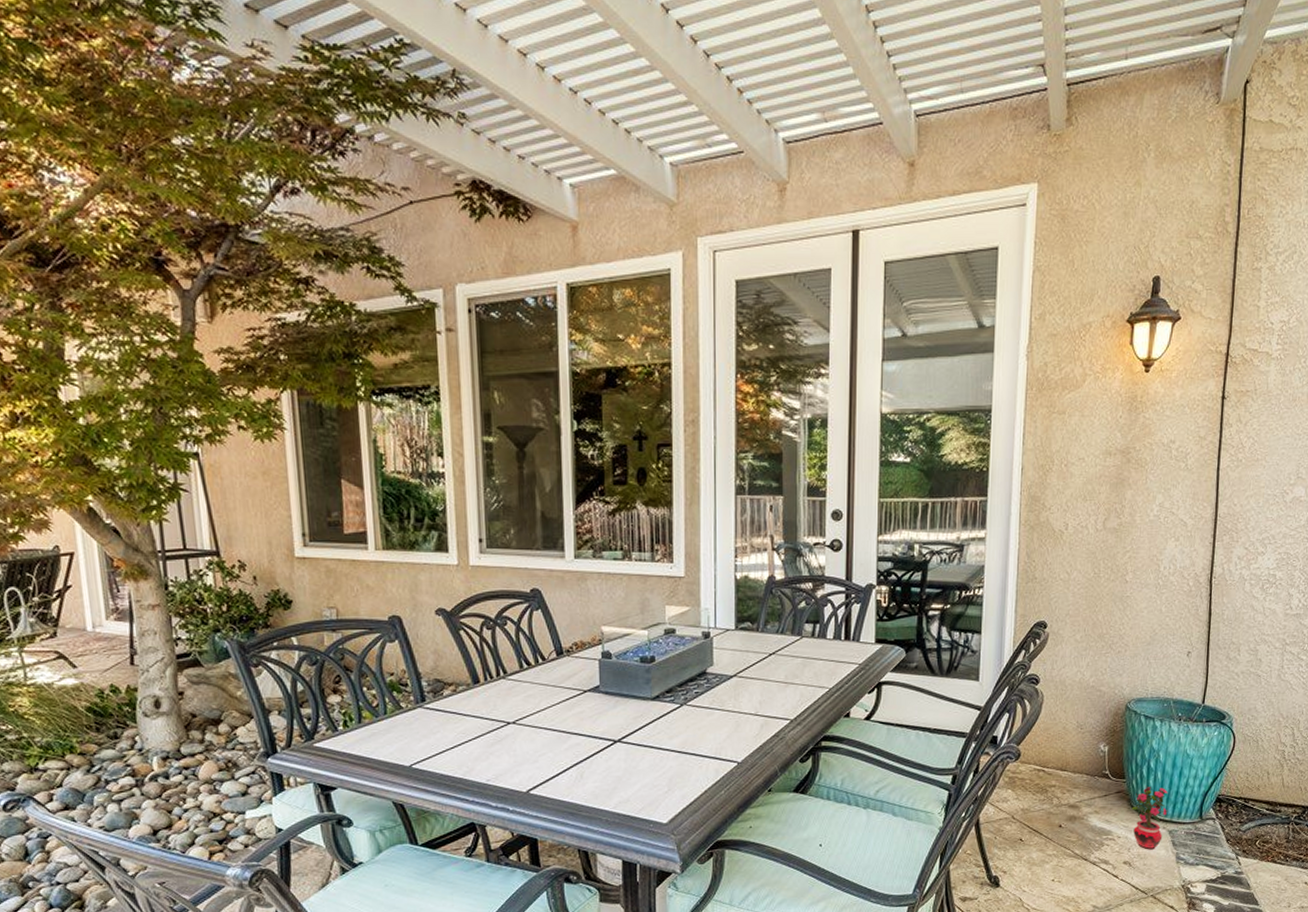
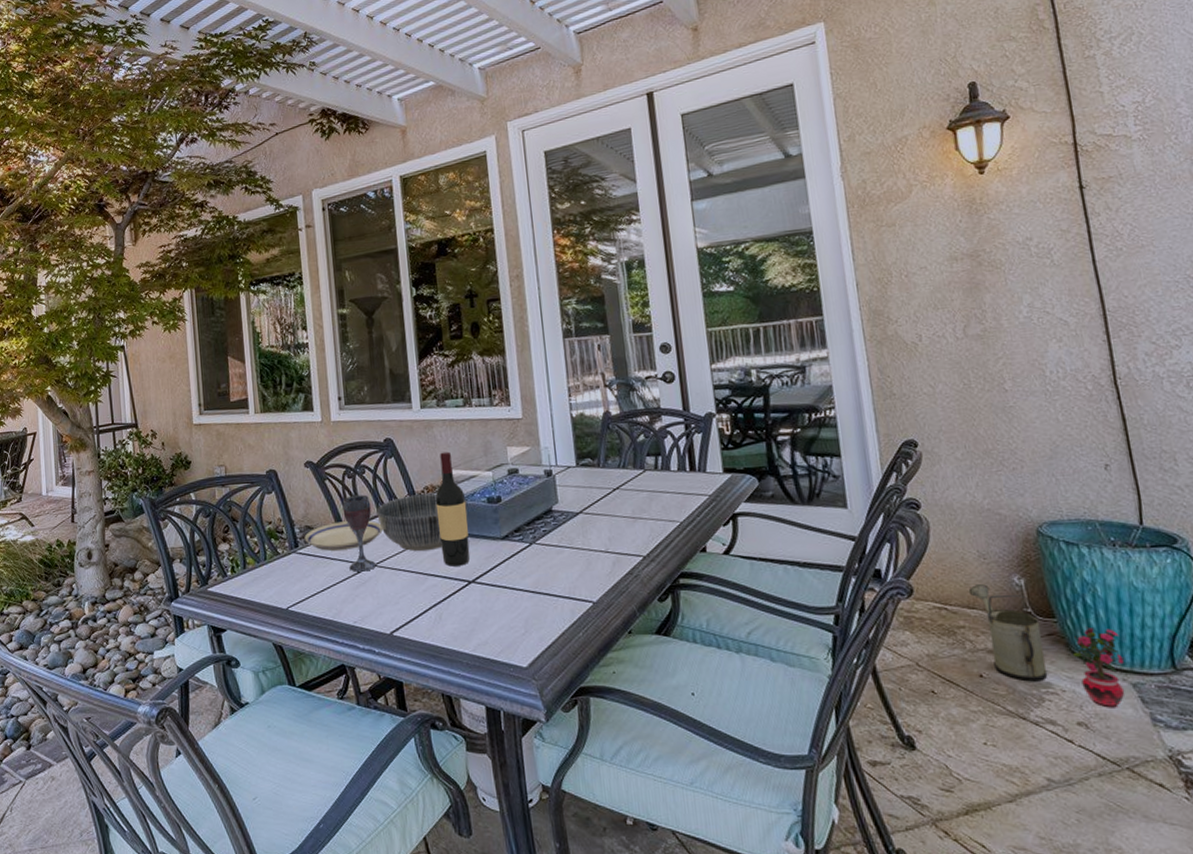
plate: none [433,676,524,706] -> present [304,521,383,551]
cup: none [479,648,515,729] -> present [342,494,377,572]
bowl: none [518,650,619,709] -> present [376,493,468,551]
wine bottle: none [584,607,618,726] -> present [435,451,471,567]
watering can: none [1063,750,1113,832] -> present [968,584,1047,683]

